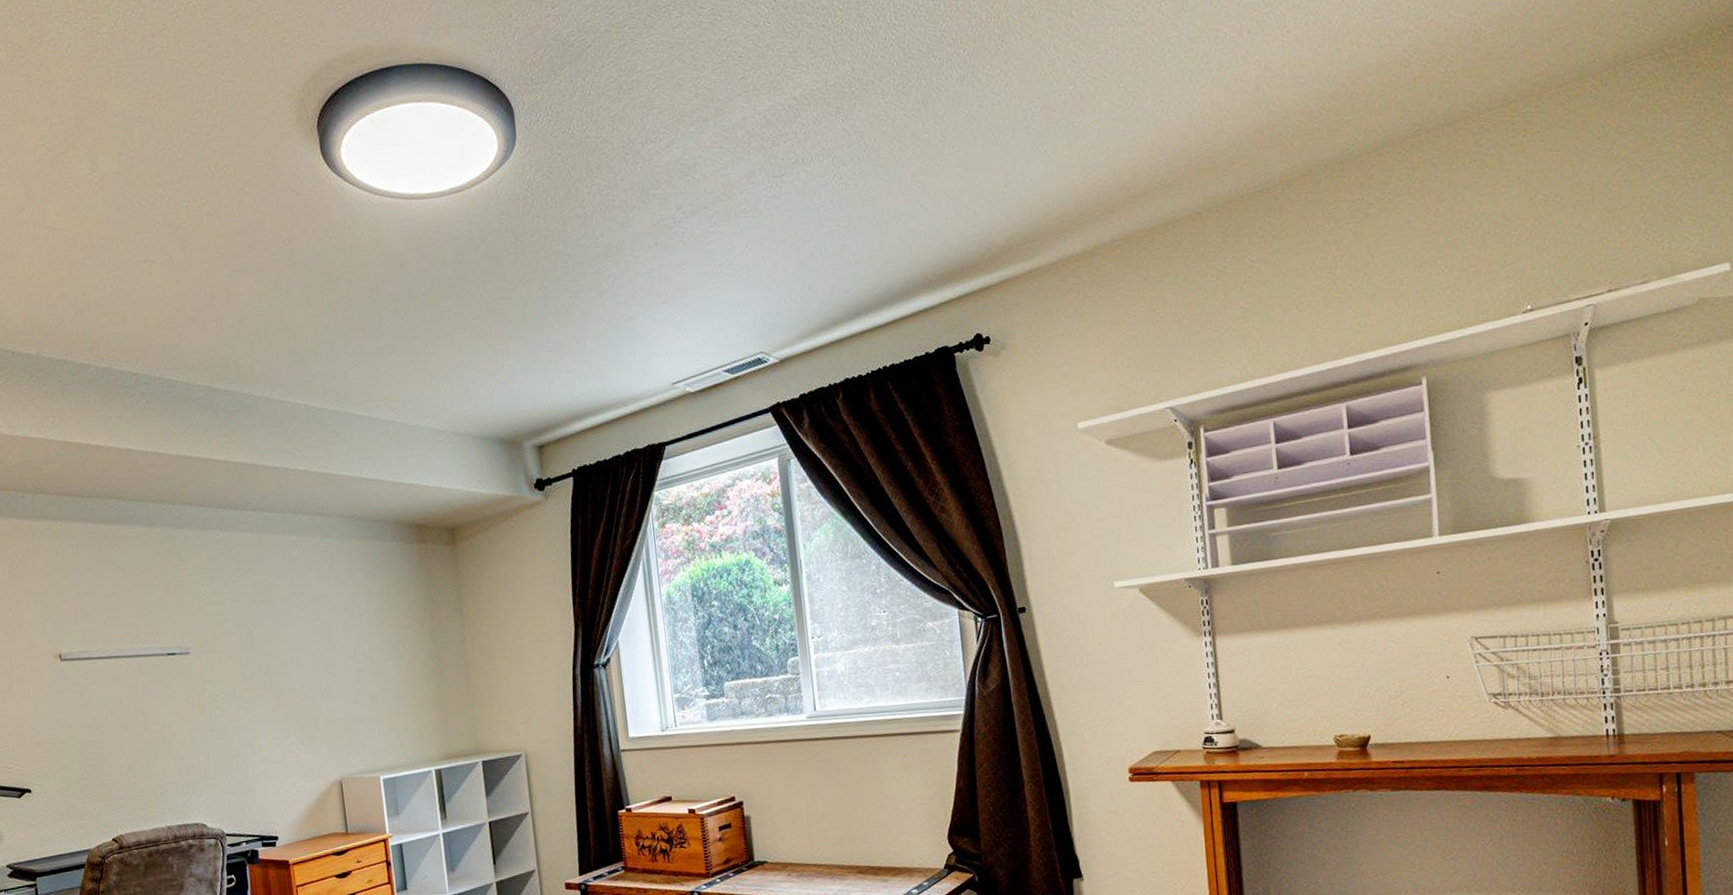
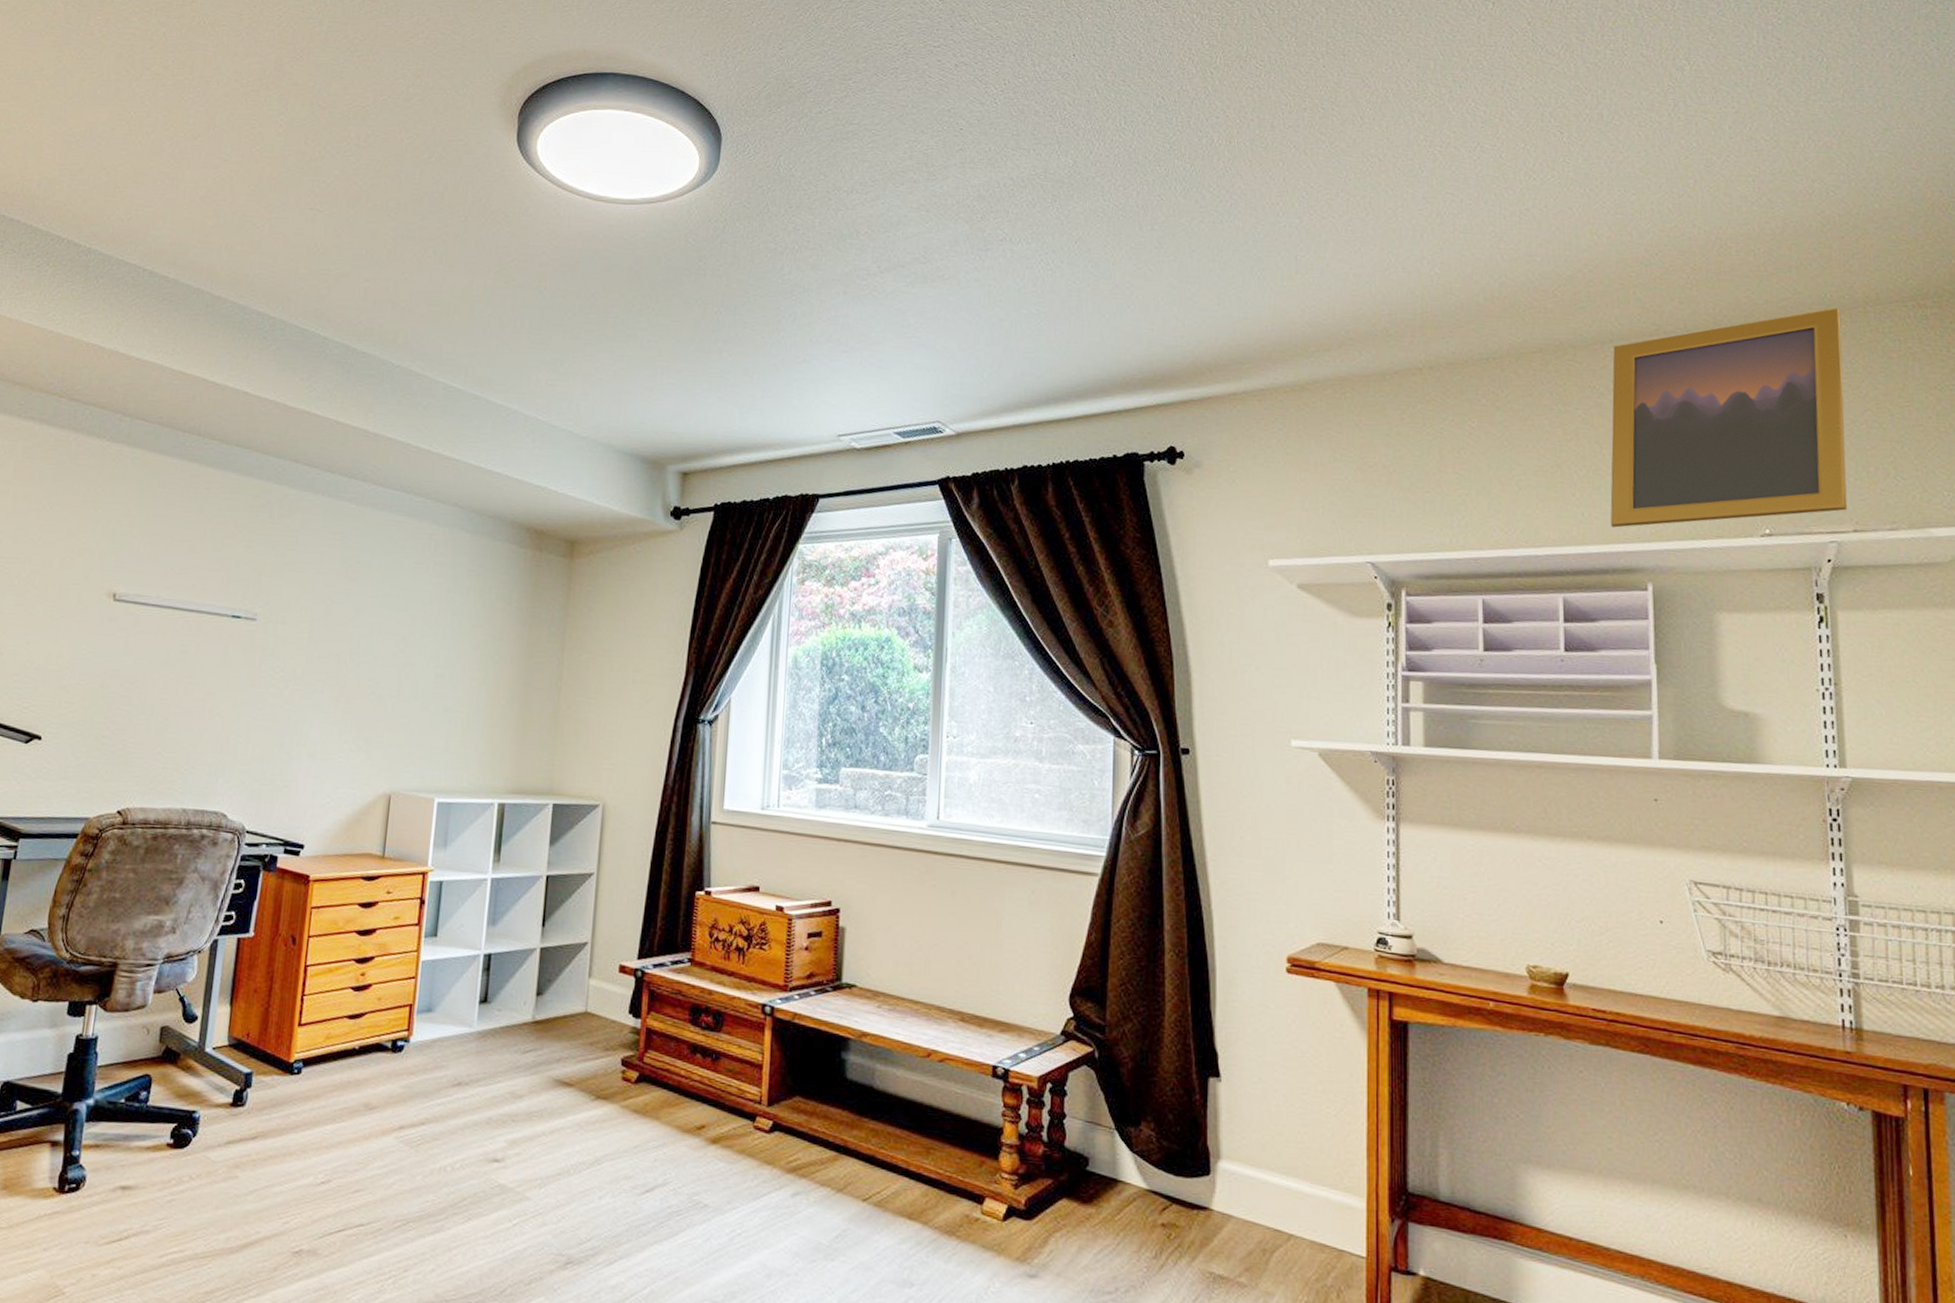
picture frame: none [1378,72,1602,331] -> present [1610,307,1848,528]

